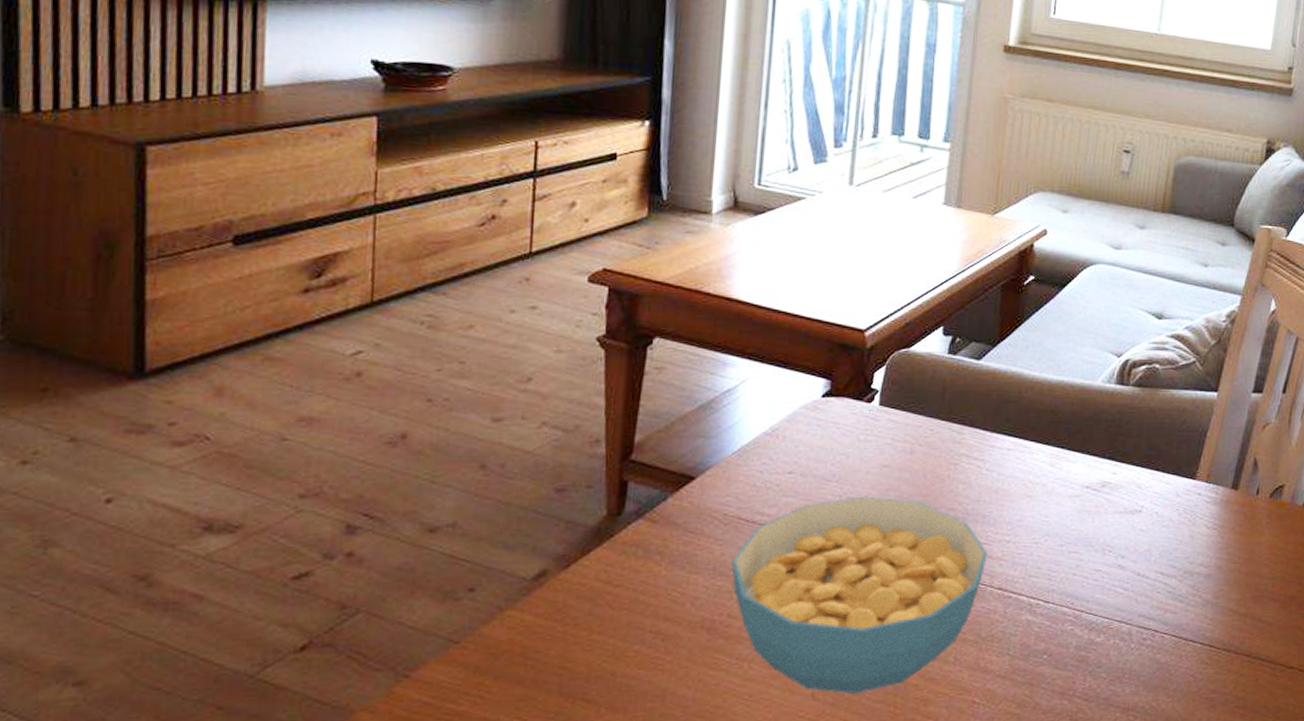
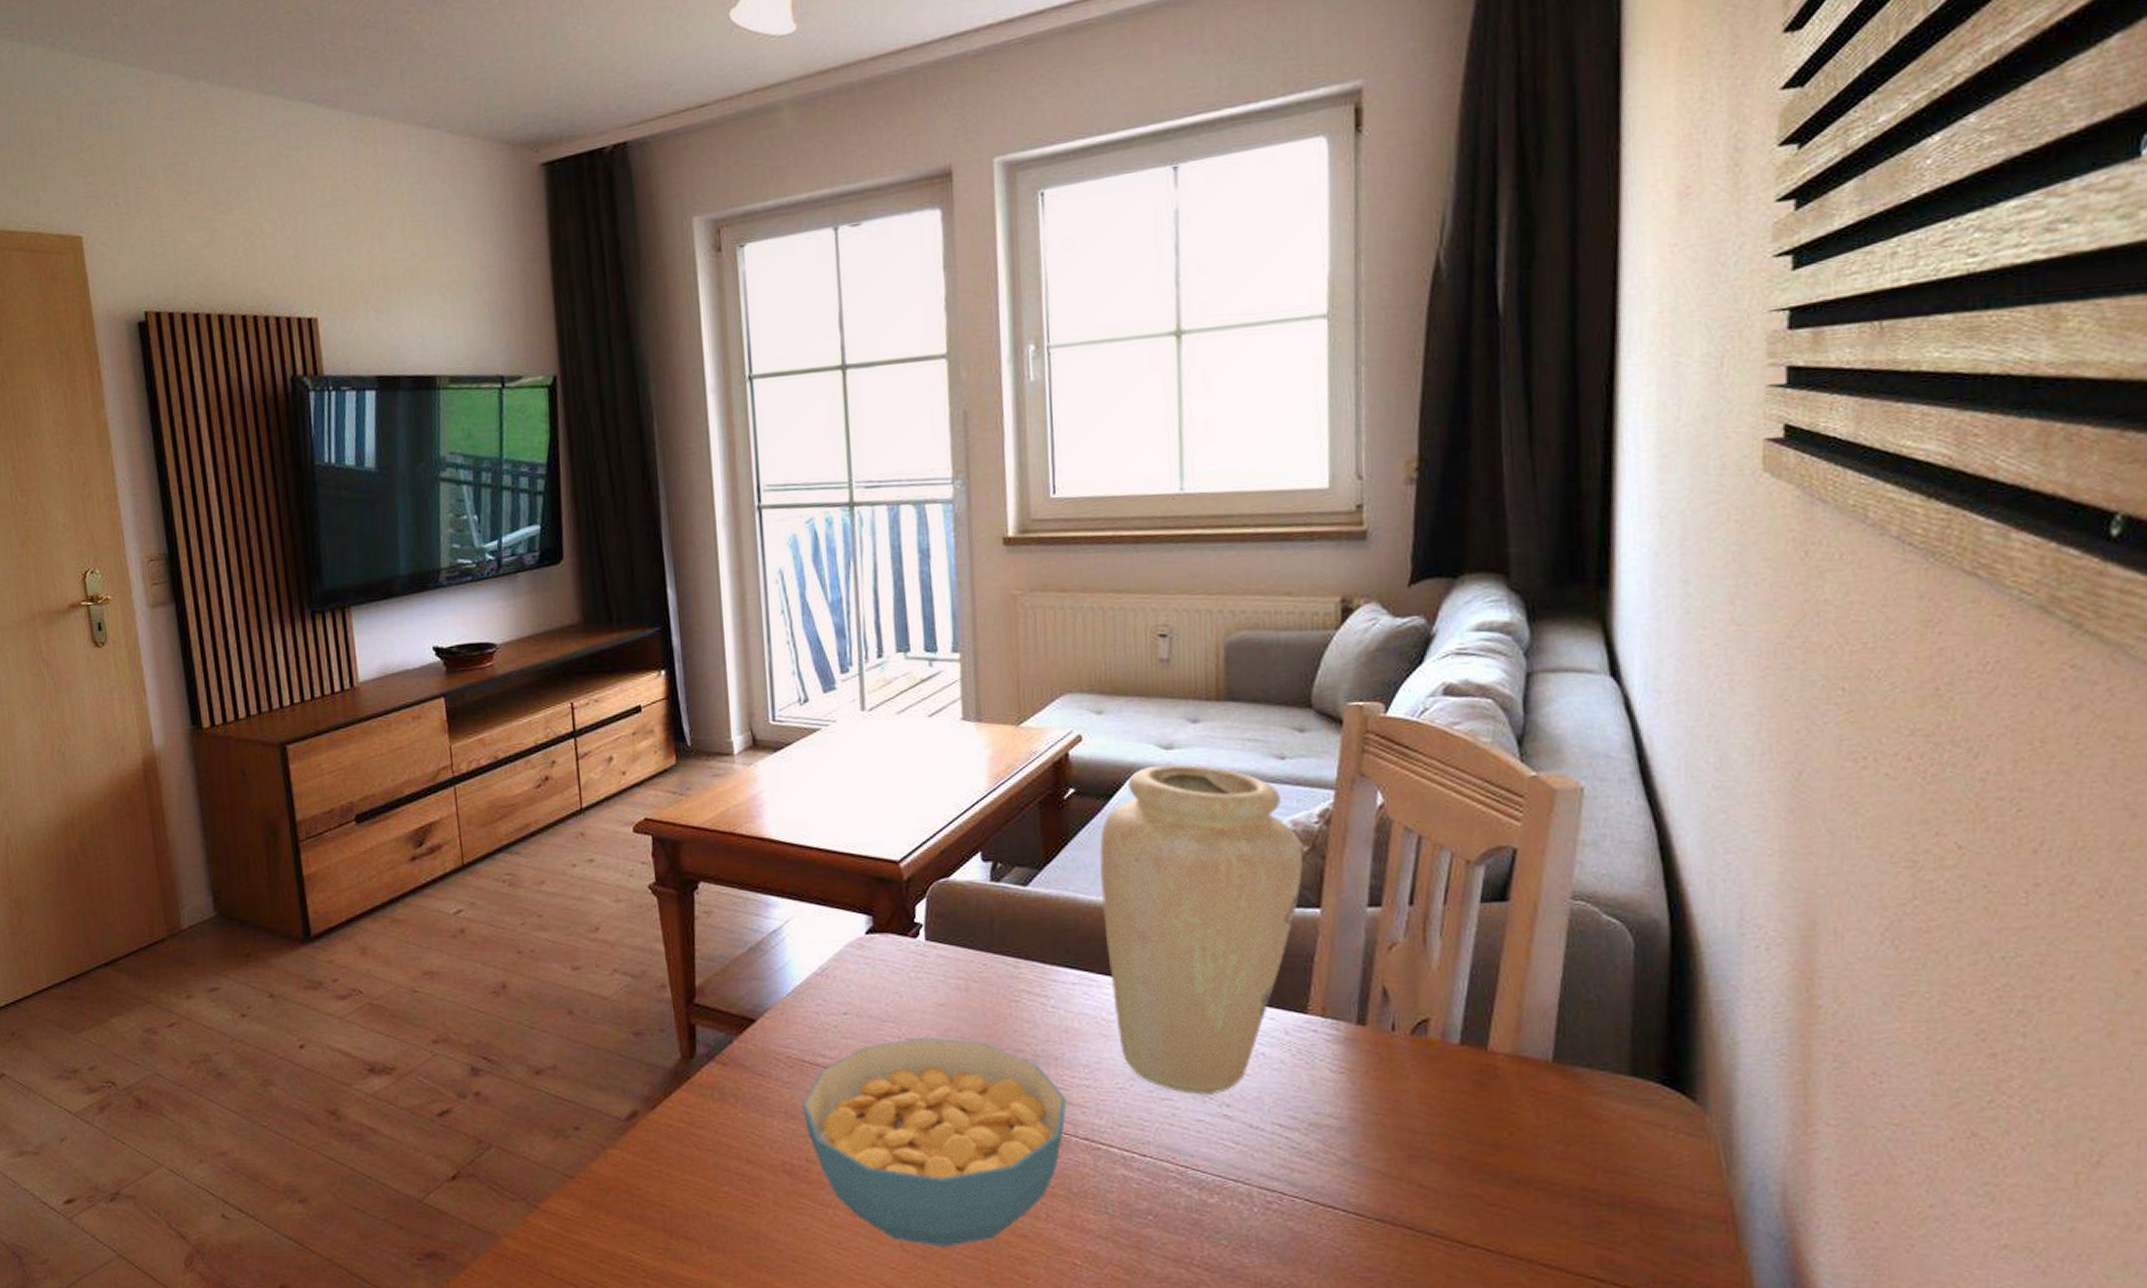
vase: none [1041,262,1210,548] -> present [1099,764,1303,1095]

